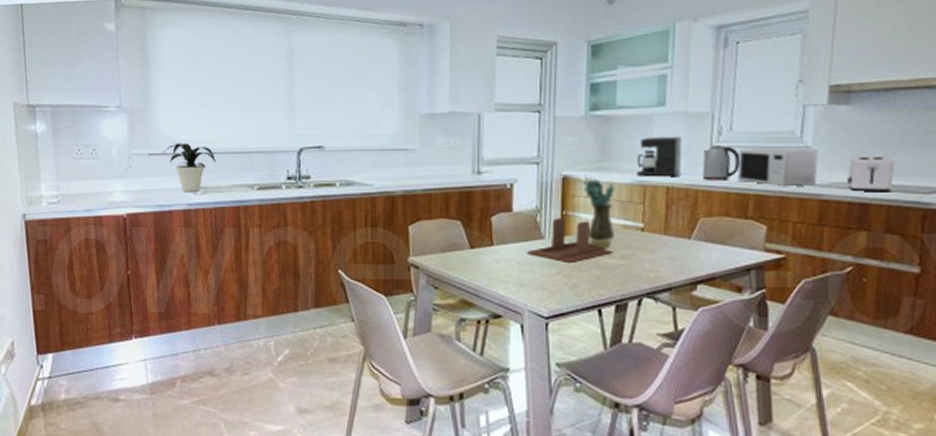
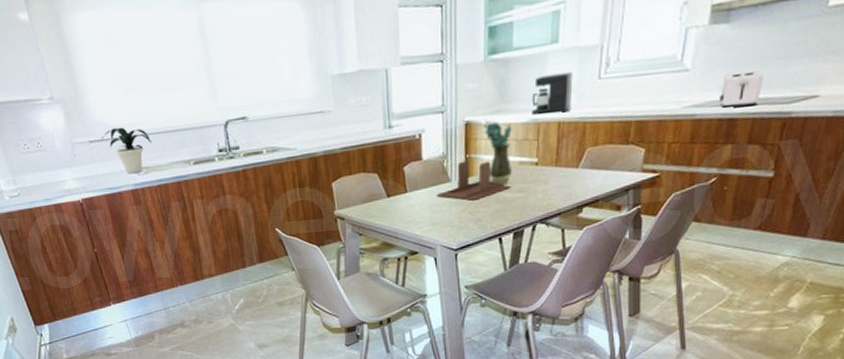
kettle: present [702,145,741,181] -> none [591,76,625,113]
microwave: present [737,146,819,187] -> none [622,71,697,112]

